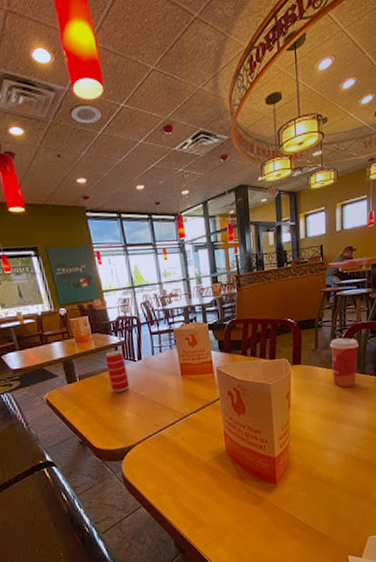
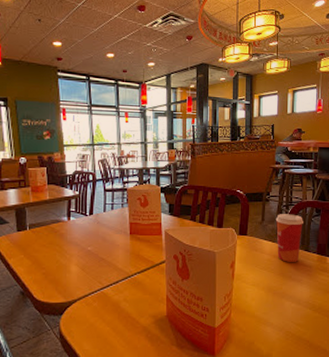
beverage can: present [105,350,130,392] -> none [57,203,78,245]

